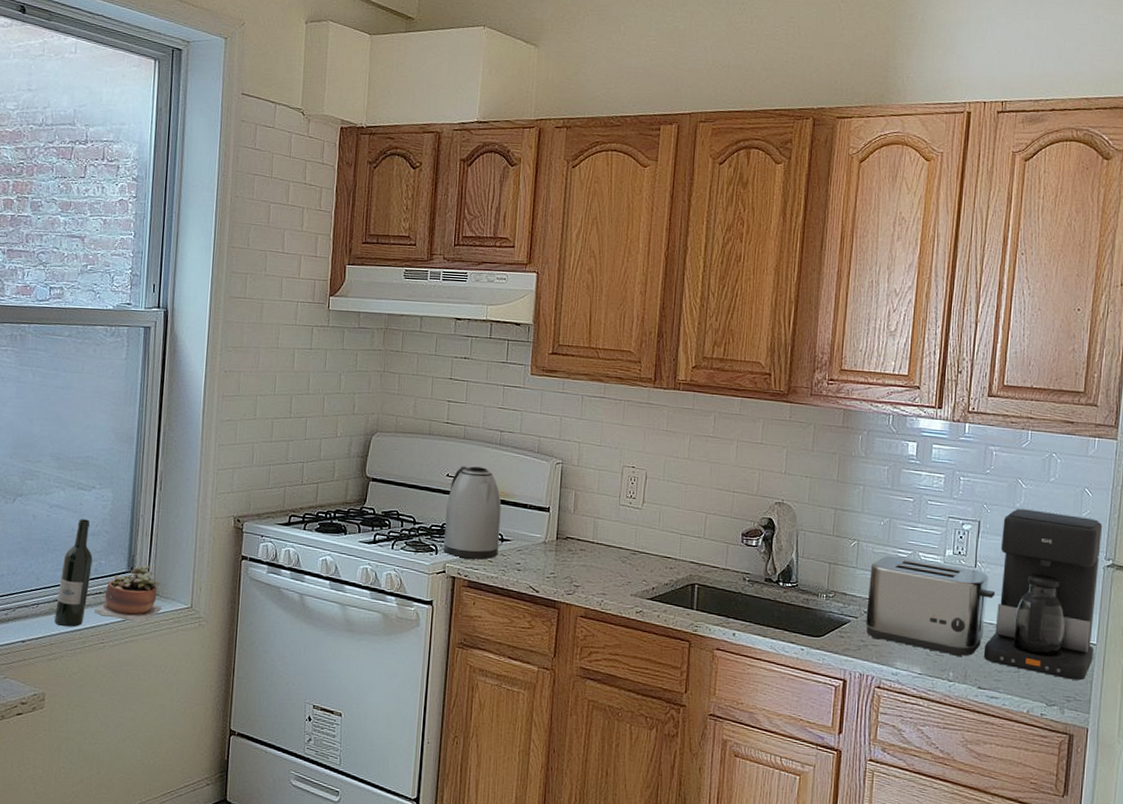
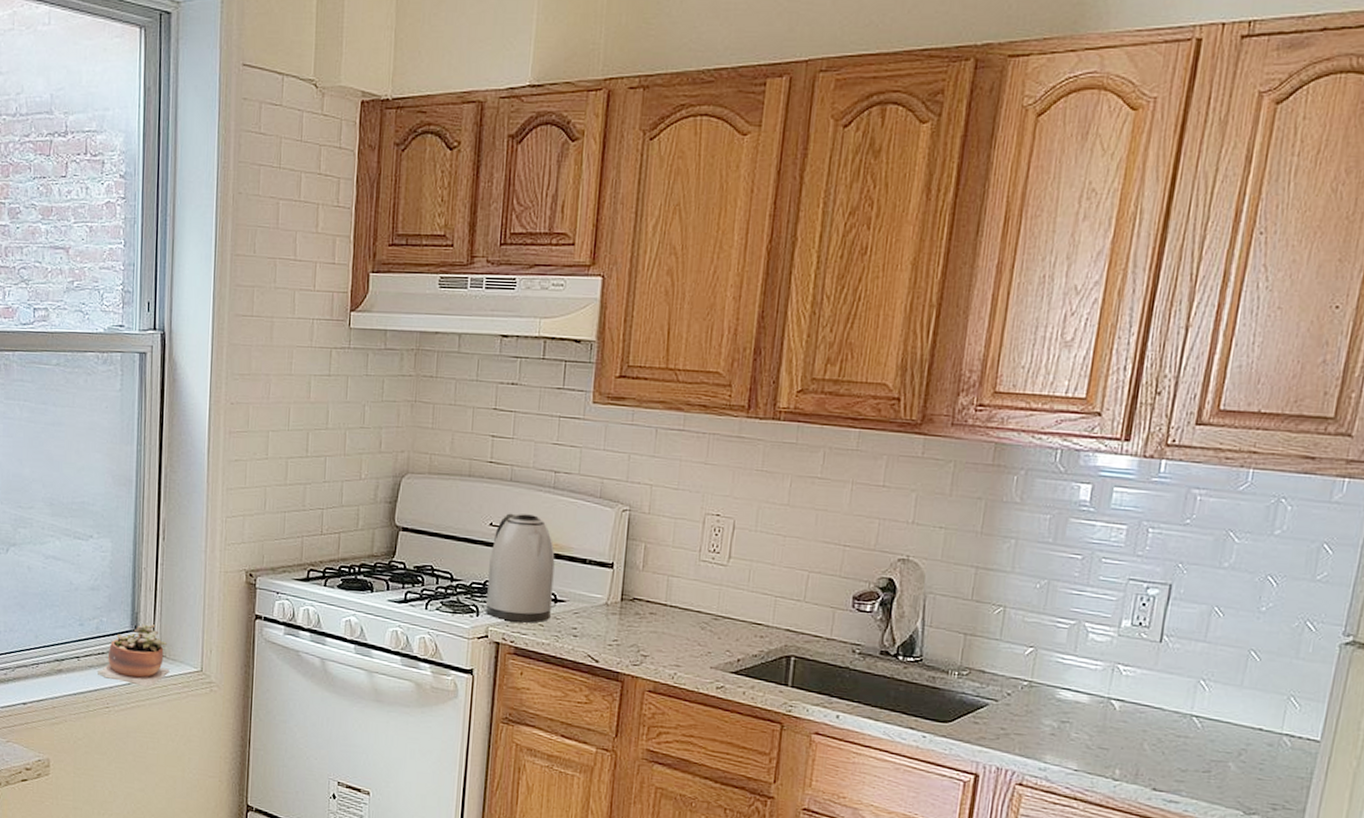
wine bottle: present [54,519,93,628] -> none [55,571,93,690]
toaster: present [866,555,996,657] -> none [1008,626,1186,752]
coffee maker: present [983,509,1103,681] -> none [1162,569,1345,785]

